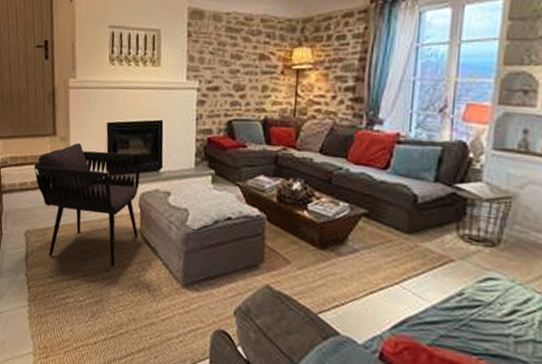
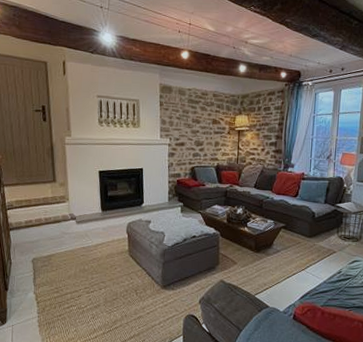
armchair: present [34,142,142,268] -> none [37,187,128,280]

